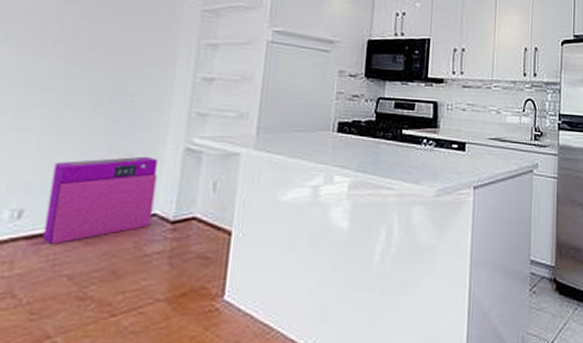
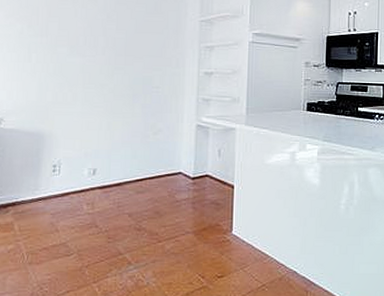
air purifier: present [42,156,158,244] -> none [110,131,180,192]

